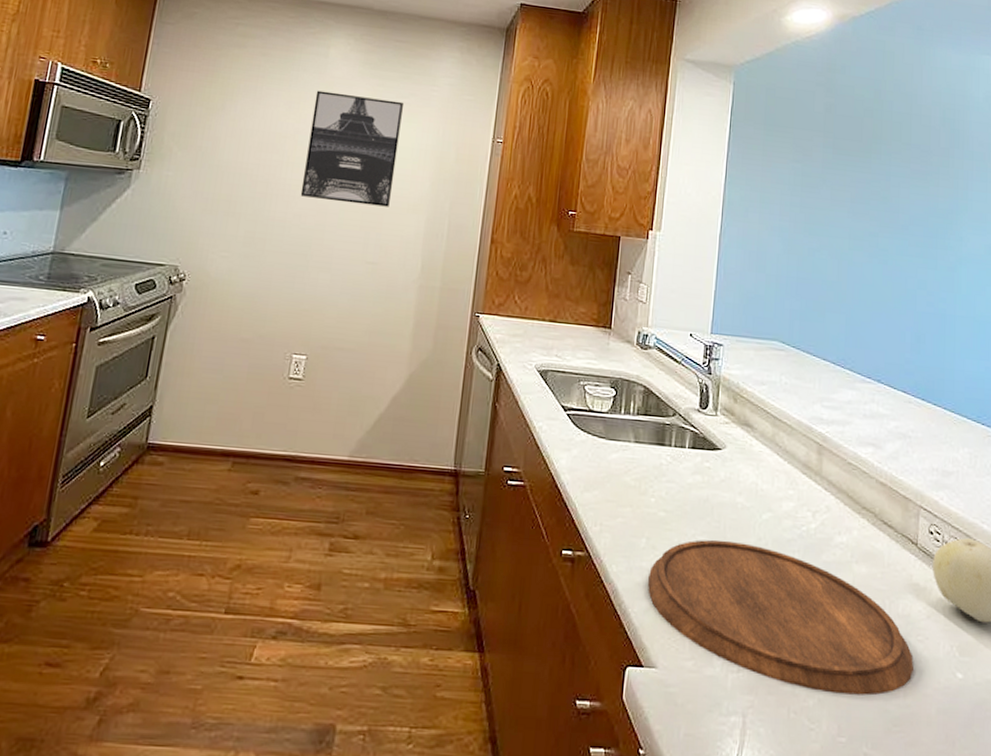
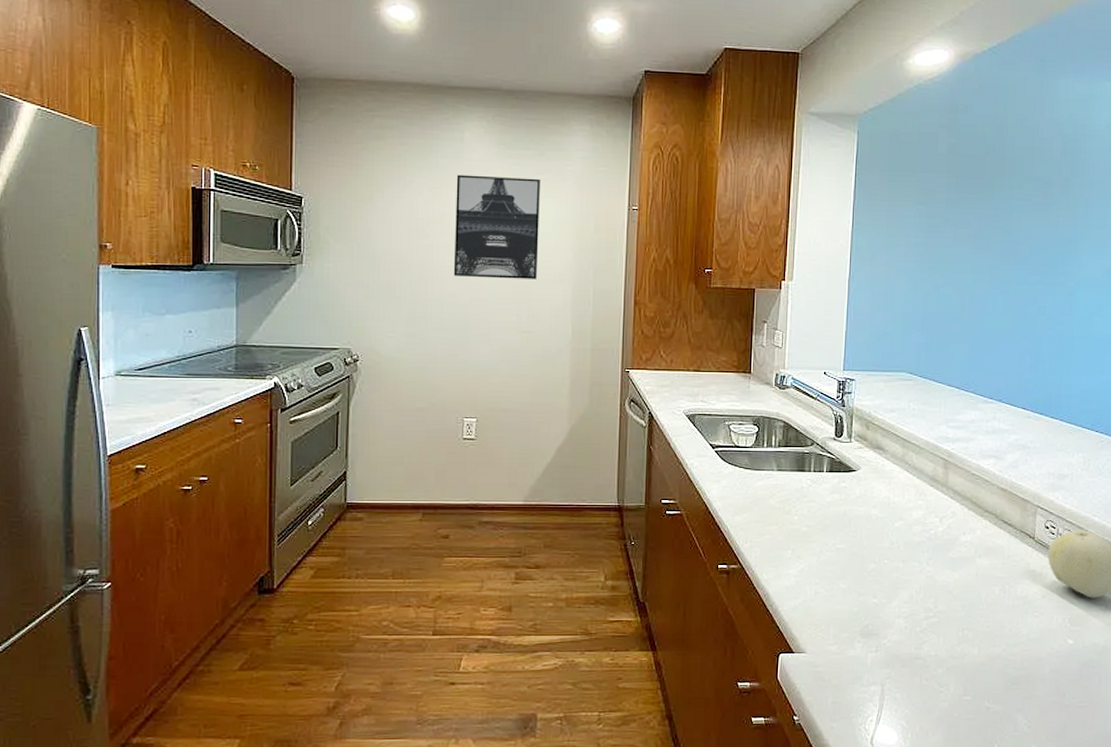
cutting board: present [647,539,913,696] -> none [794,547,1030,663]

